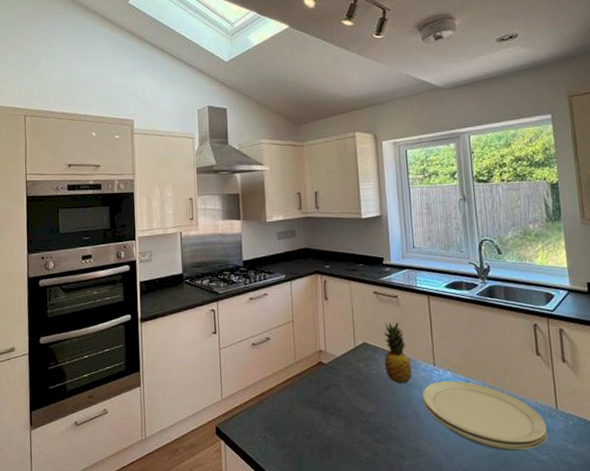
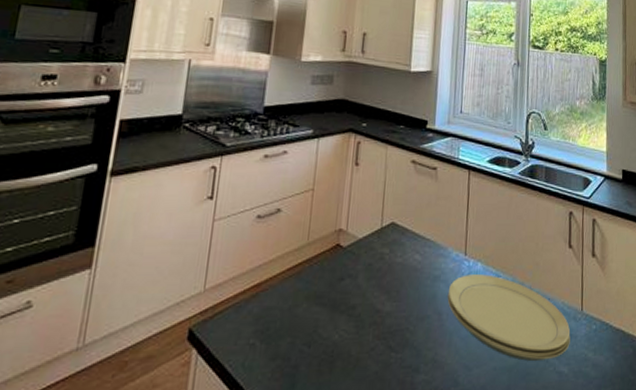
fruit: present [383,322,412,384] -> none [411,199,441,276]

